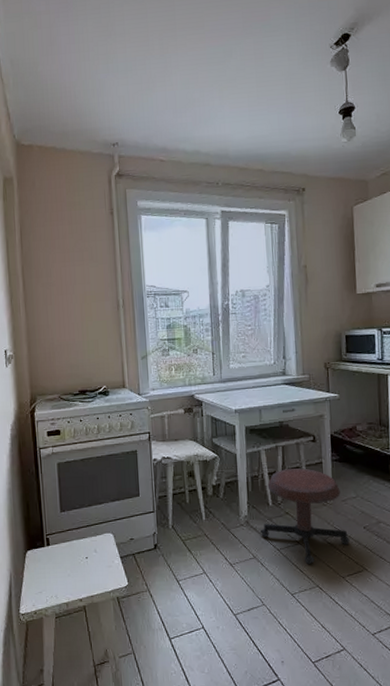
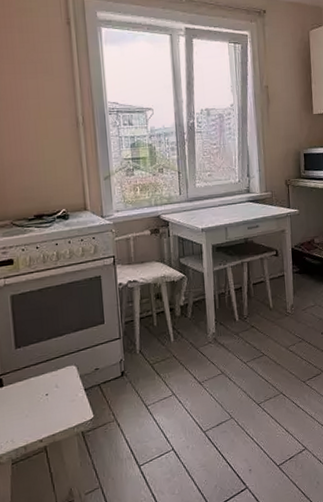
stool: present [261,468,350,564] -> none [228,282,310,373]

